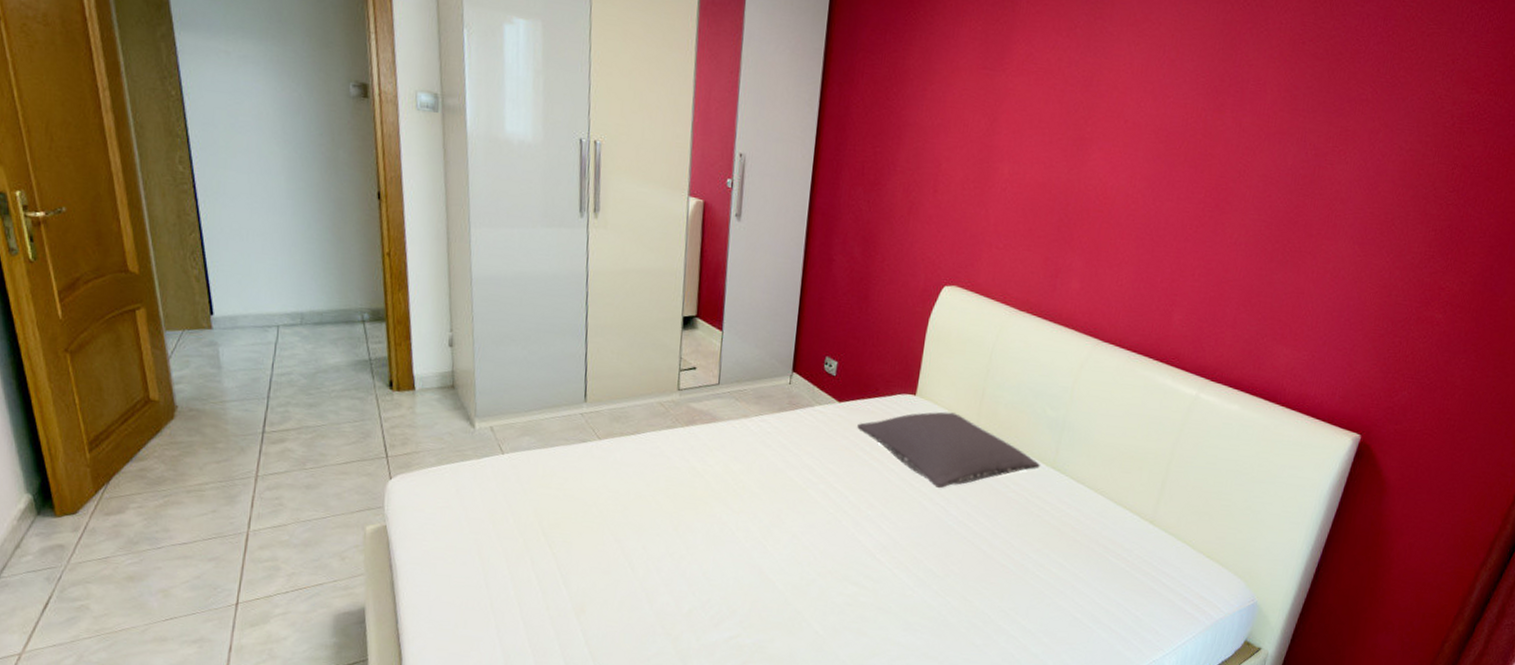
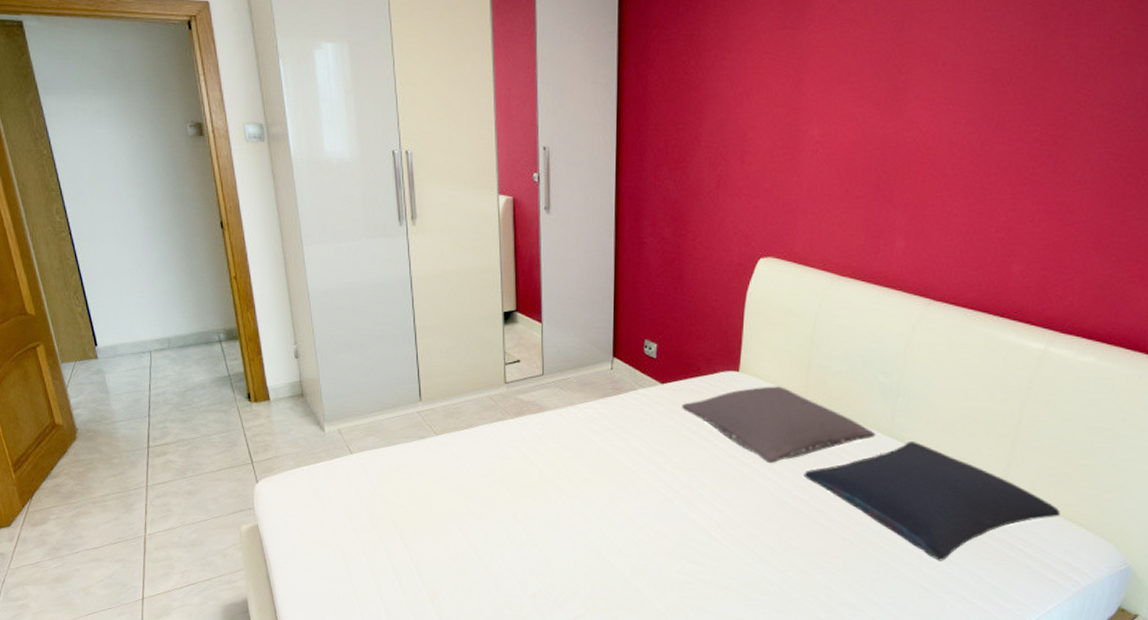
pillow: none [970,474,1201,592] -> present [804,441,1061,561]

